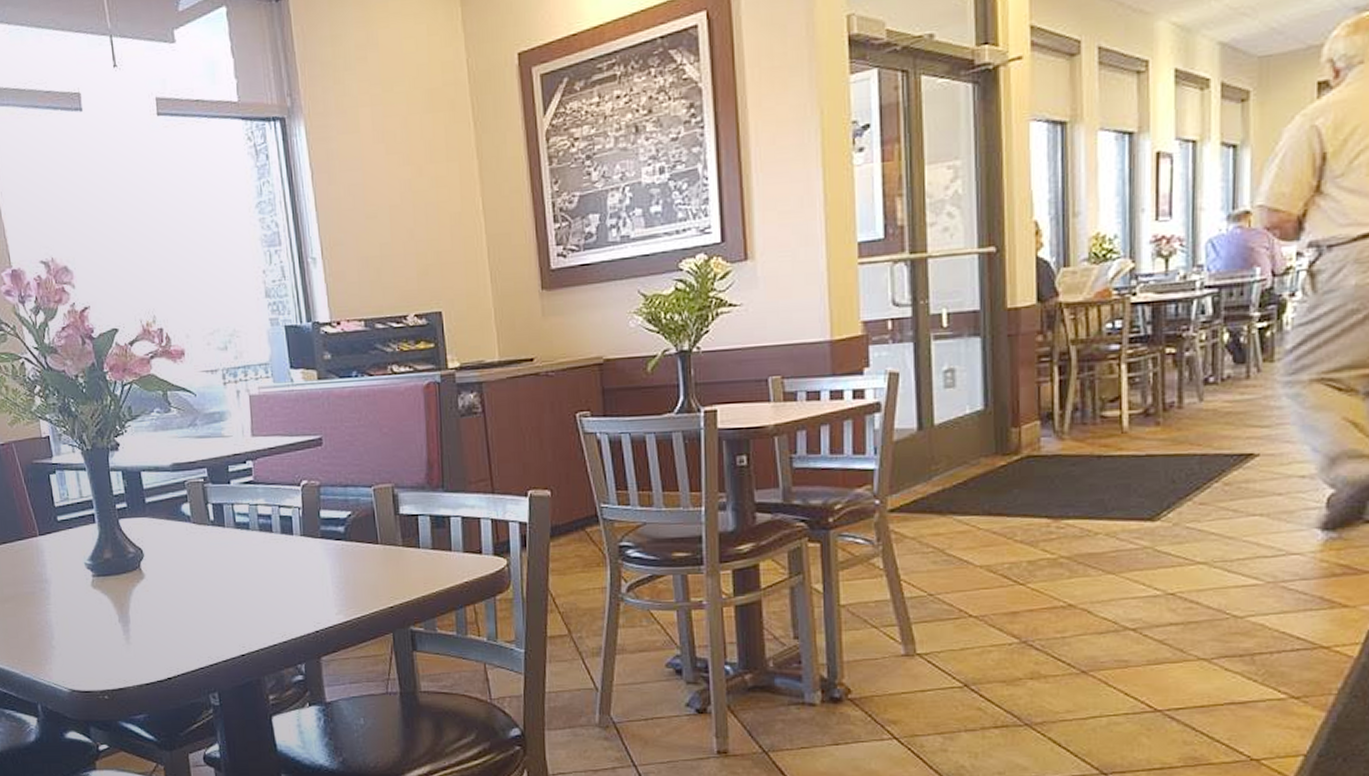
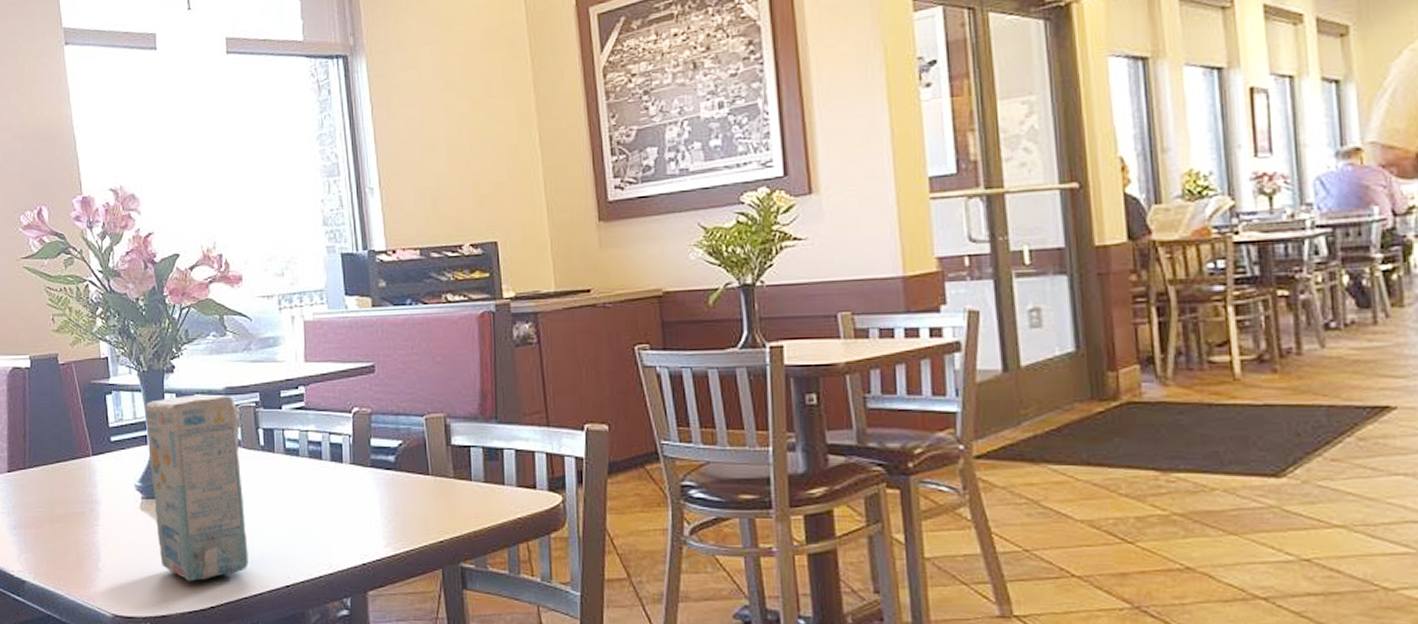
napkin: none [91,471,203,655] -> present [145,394,249,582]

